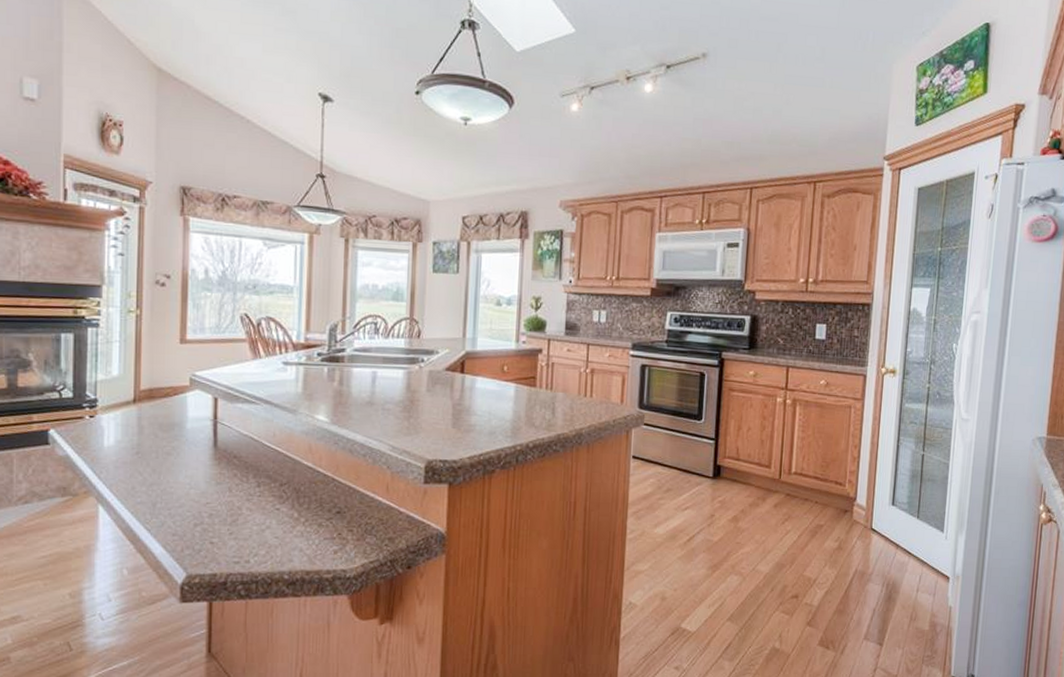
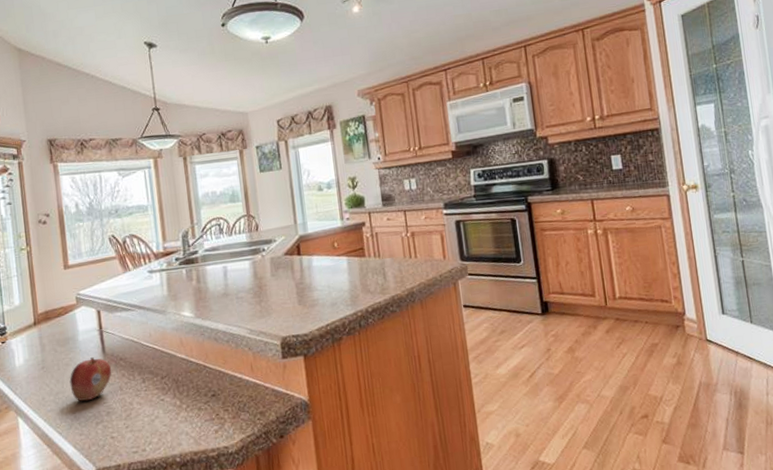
fruit: none [168,449,222,498] -> present [69,356,112,402]

